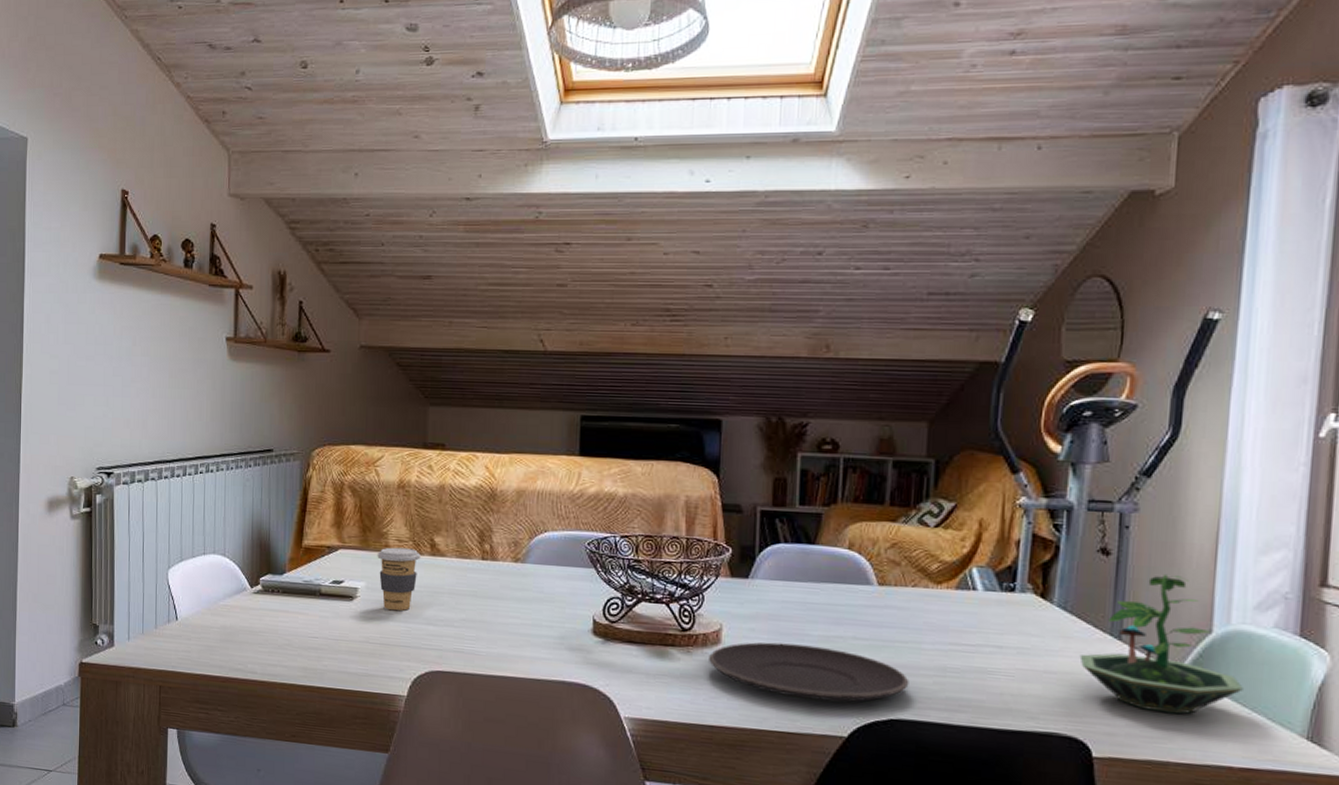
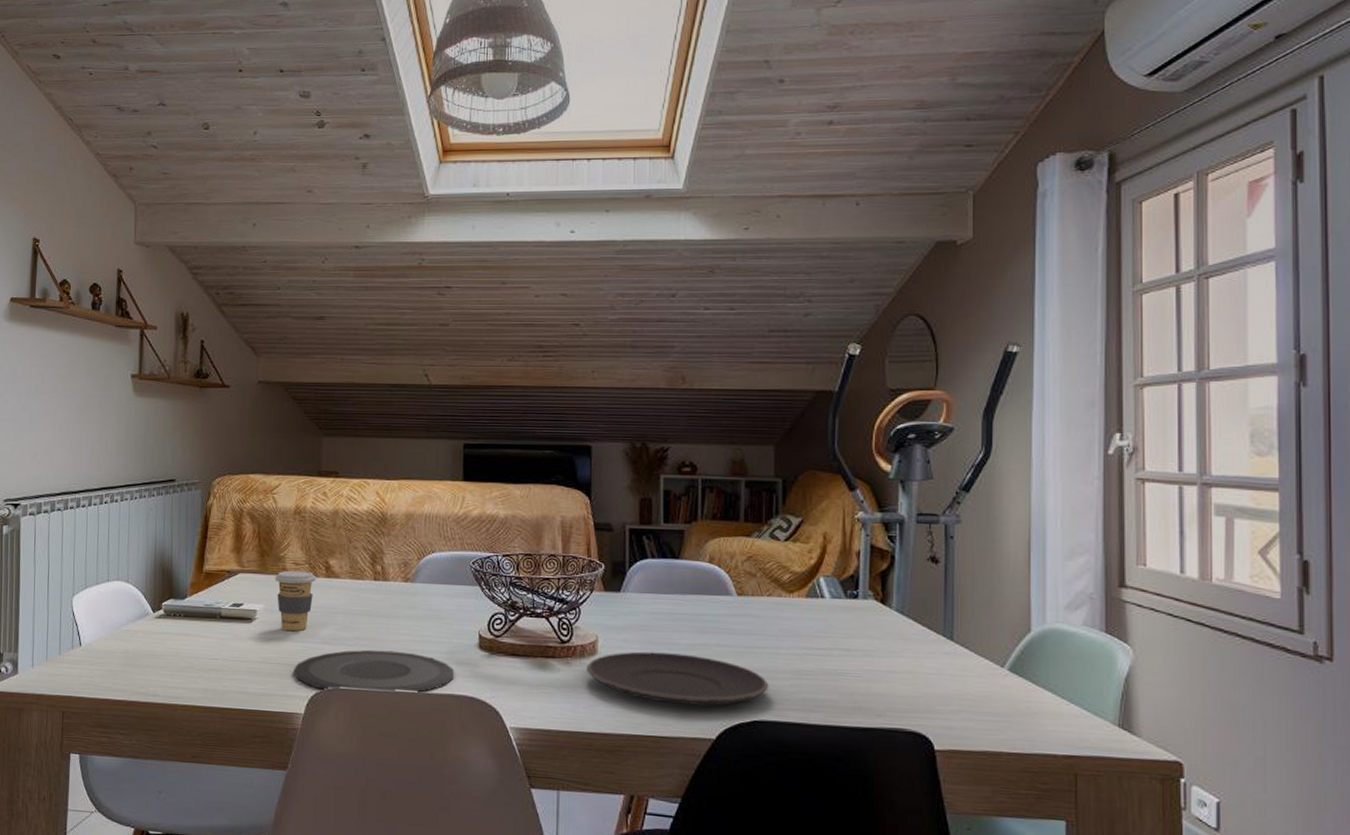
plate: none [396,632,567,679] -> present [293,649,455,694]
terrarium: present [1079,573,1243,715] -> none [918,579,1061,708]

